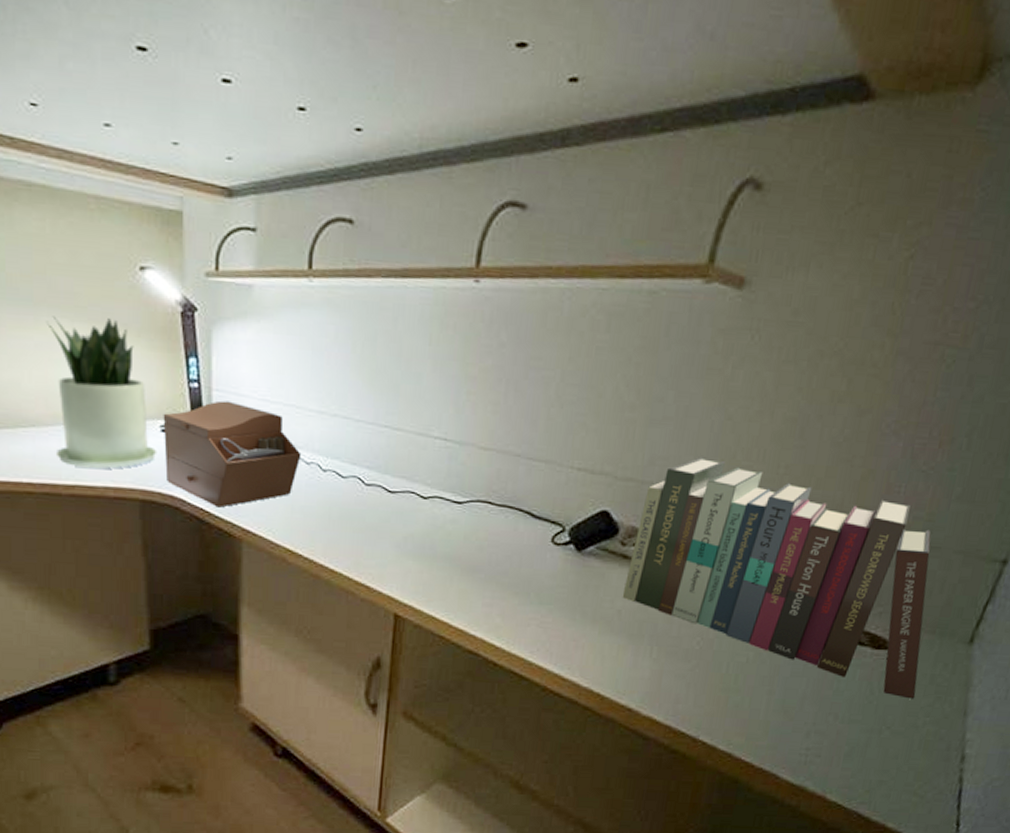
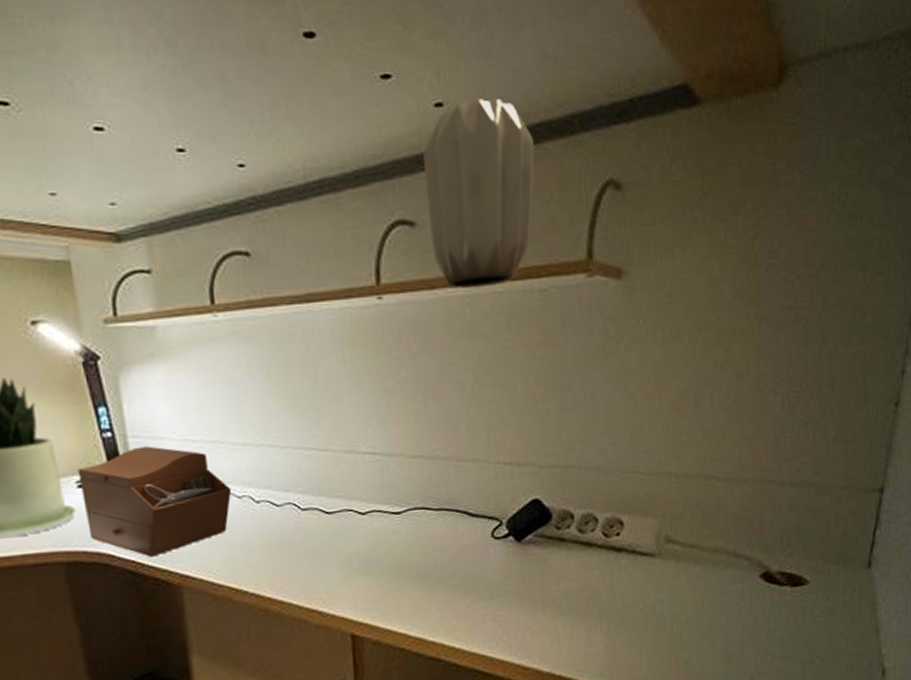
vase: none [540,76,671,283] -> present [423,99,534,288]
books: present [622,457,931,699] -> none [565,435,835,627]

